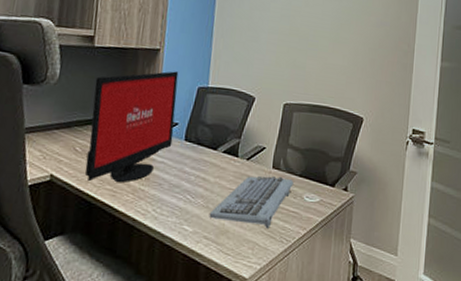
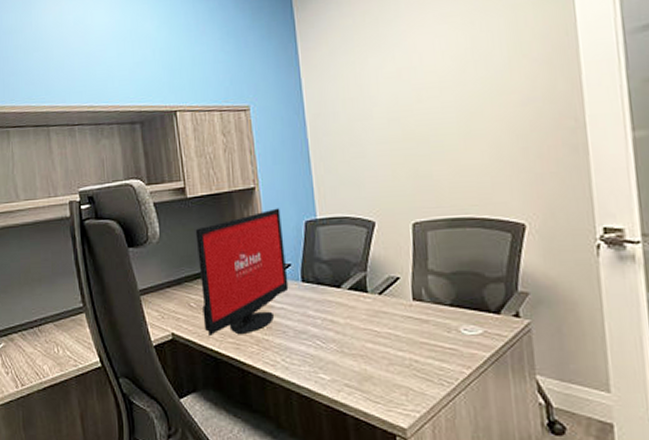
keyboard: present [209,175,294,230] -> none [346,310,444,372]

